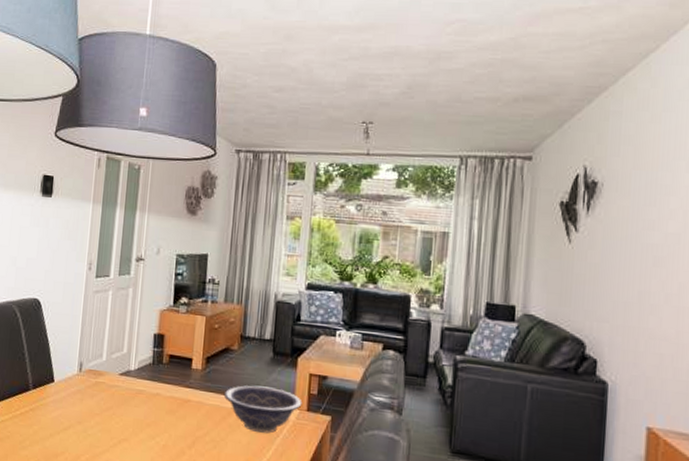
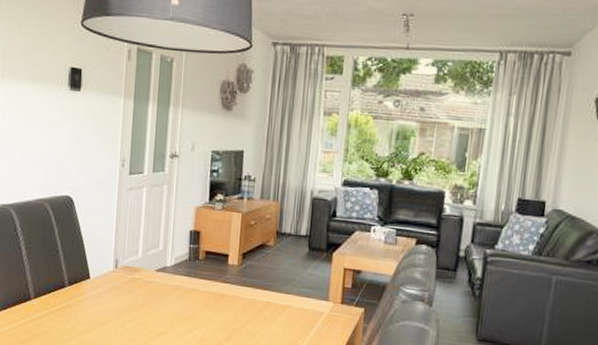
decorative bowl: present [223,385,303,434] -> none [259,280,337,325]

